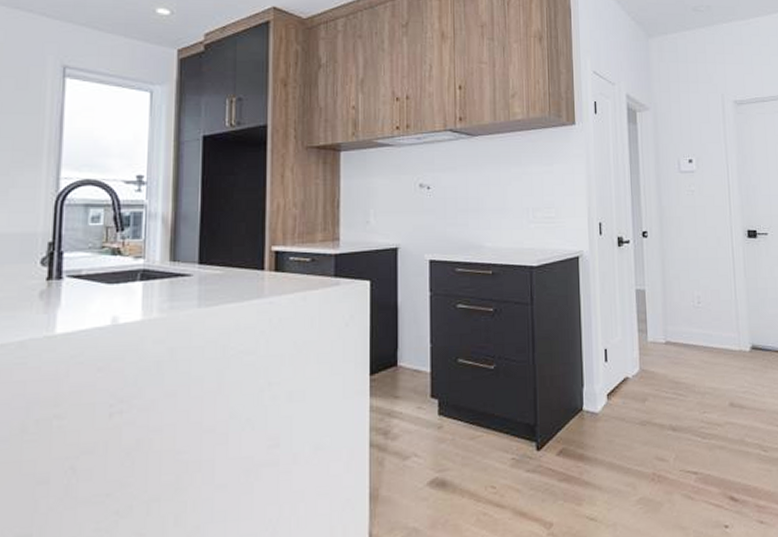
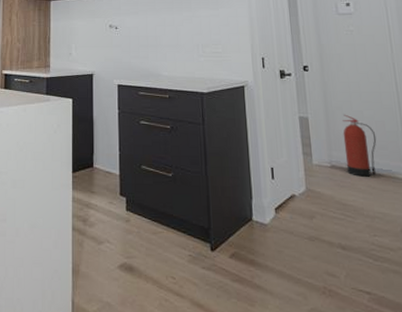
fire extinguisher: none [679,284,711,351] -> present [343,114,377,177]

